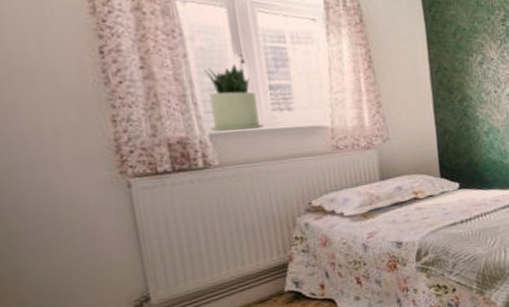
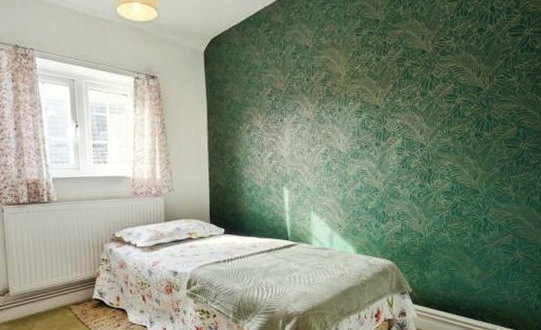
planter: present [205,63,265,132] -> none [53,127,88,177]

